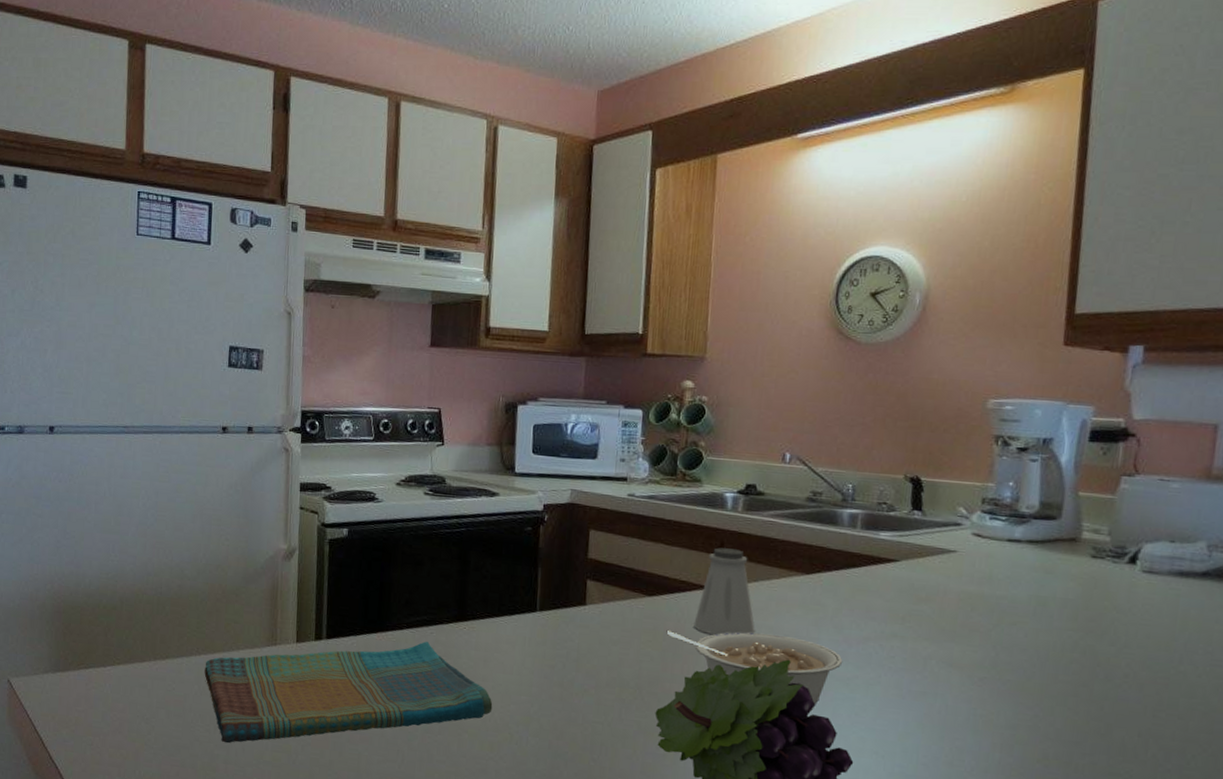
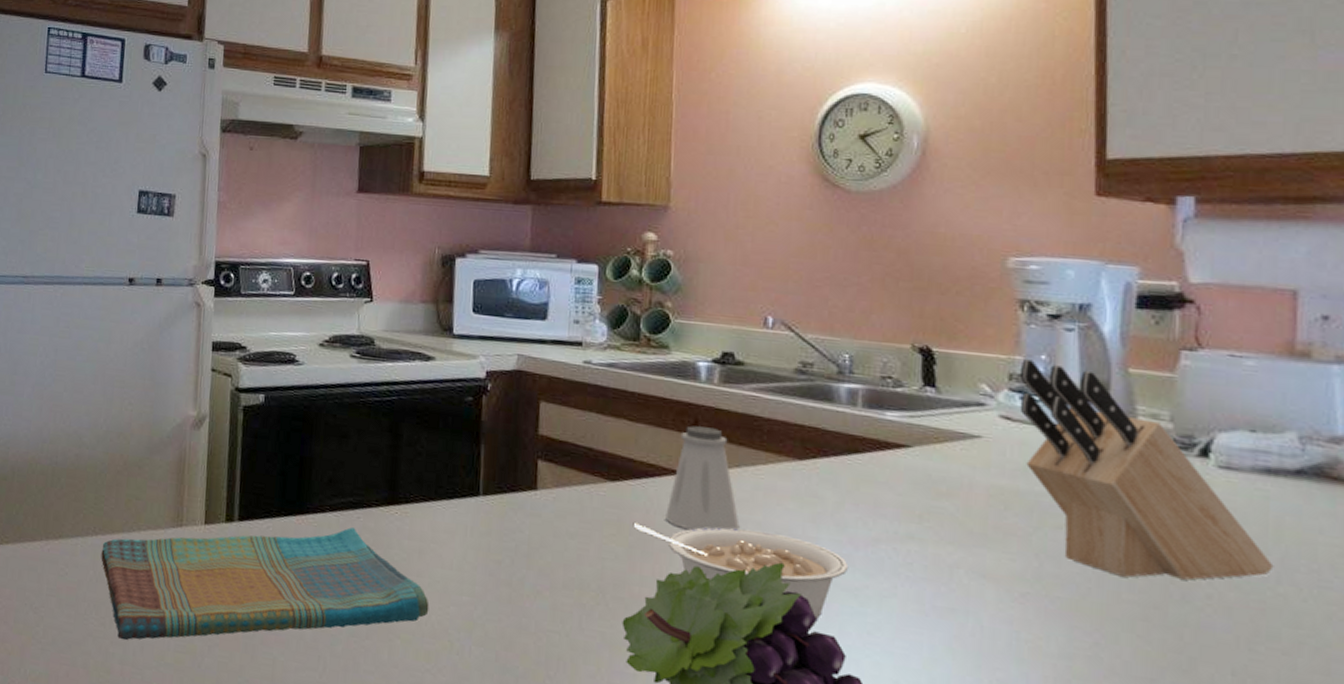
knife block: none [989,486,1178,663] -> present [1019,359,1274,580]

